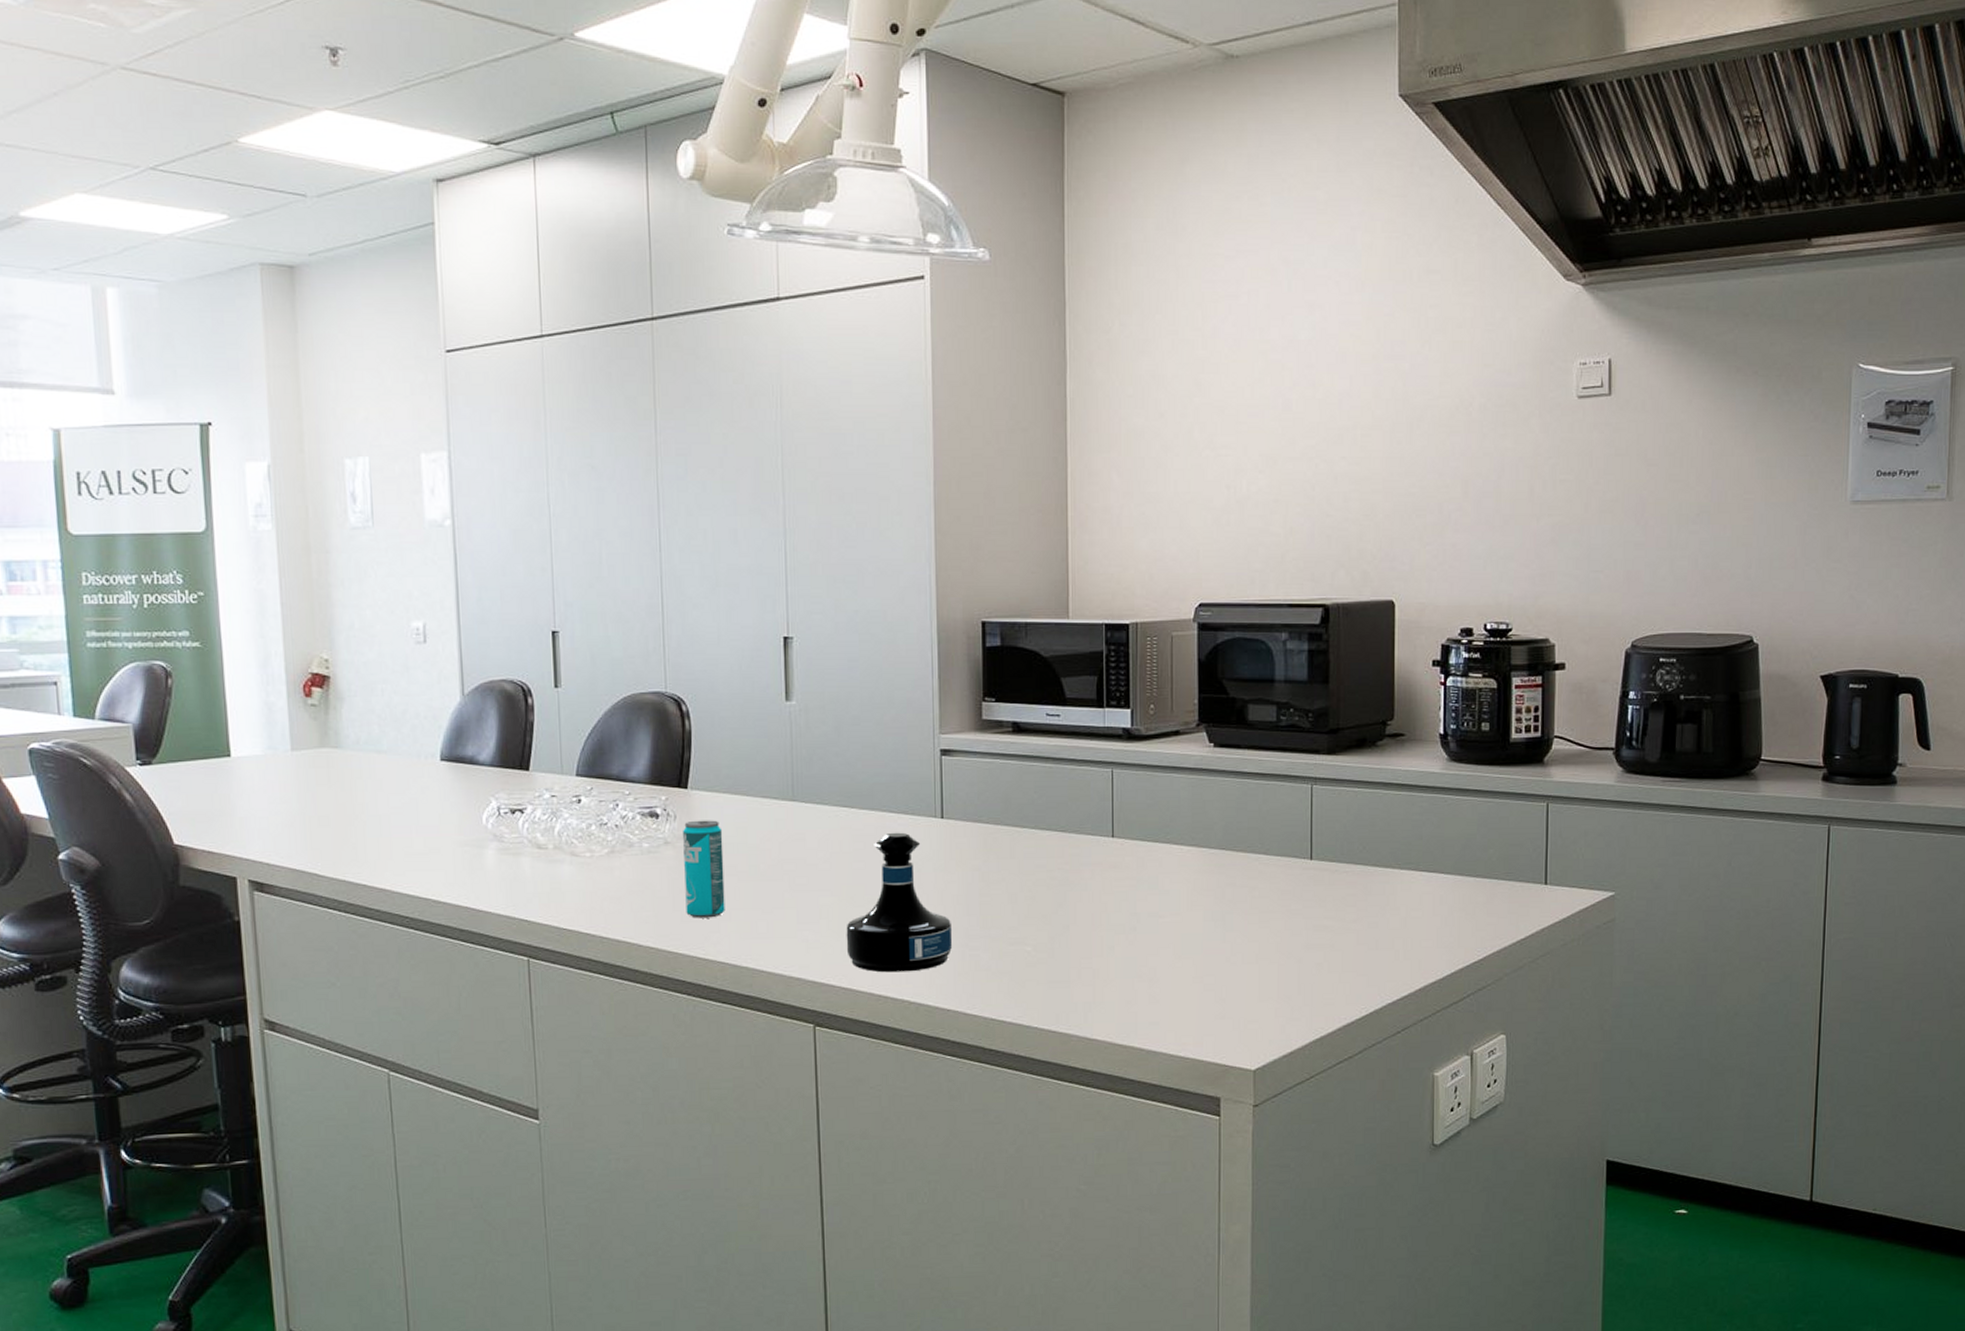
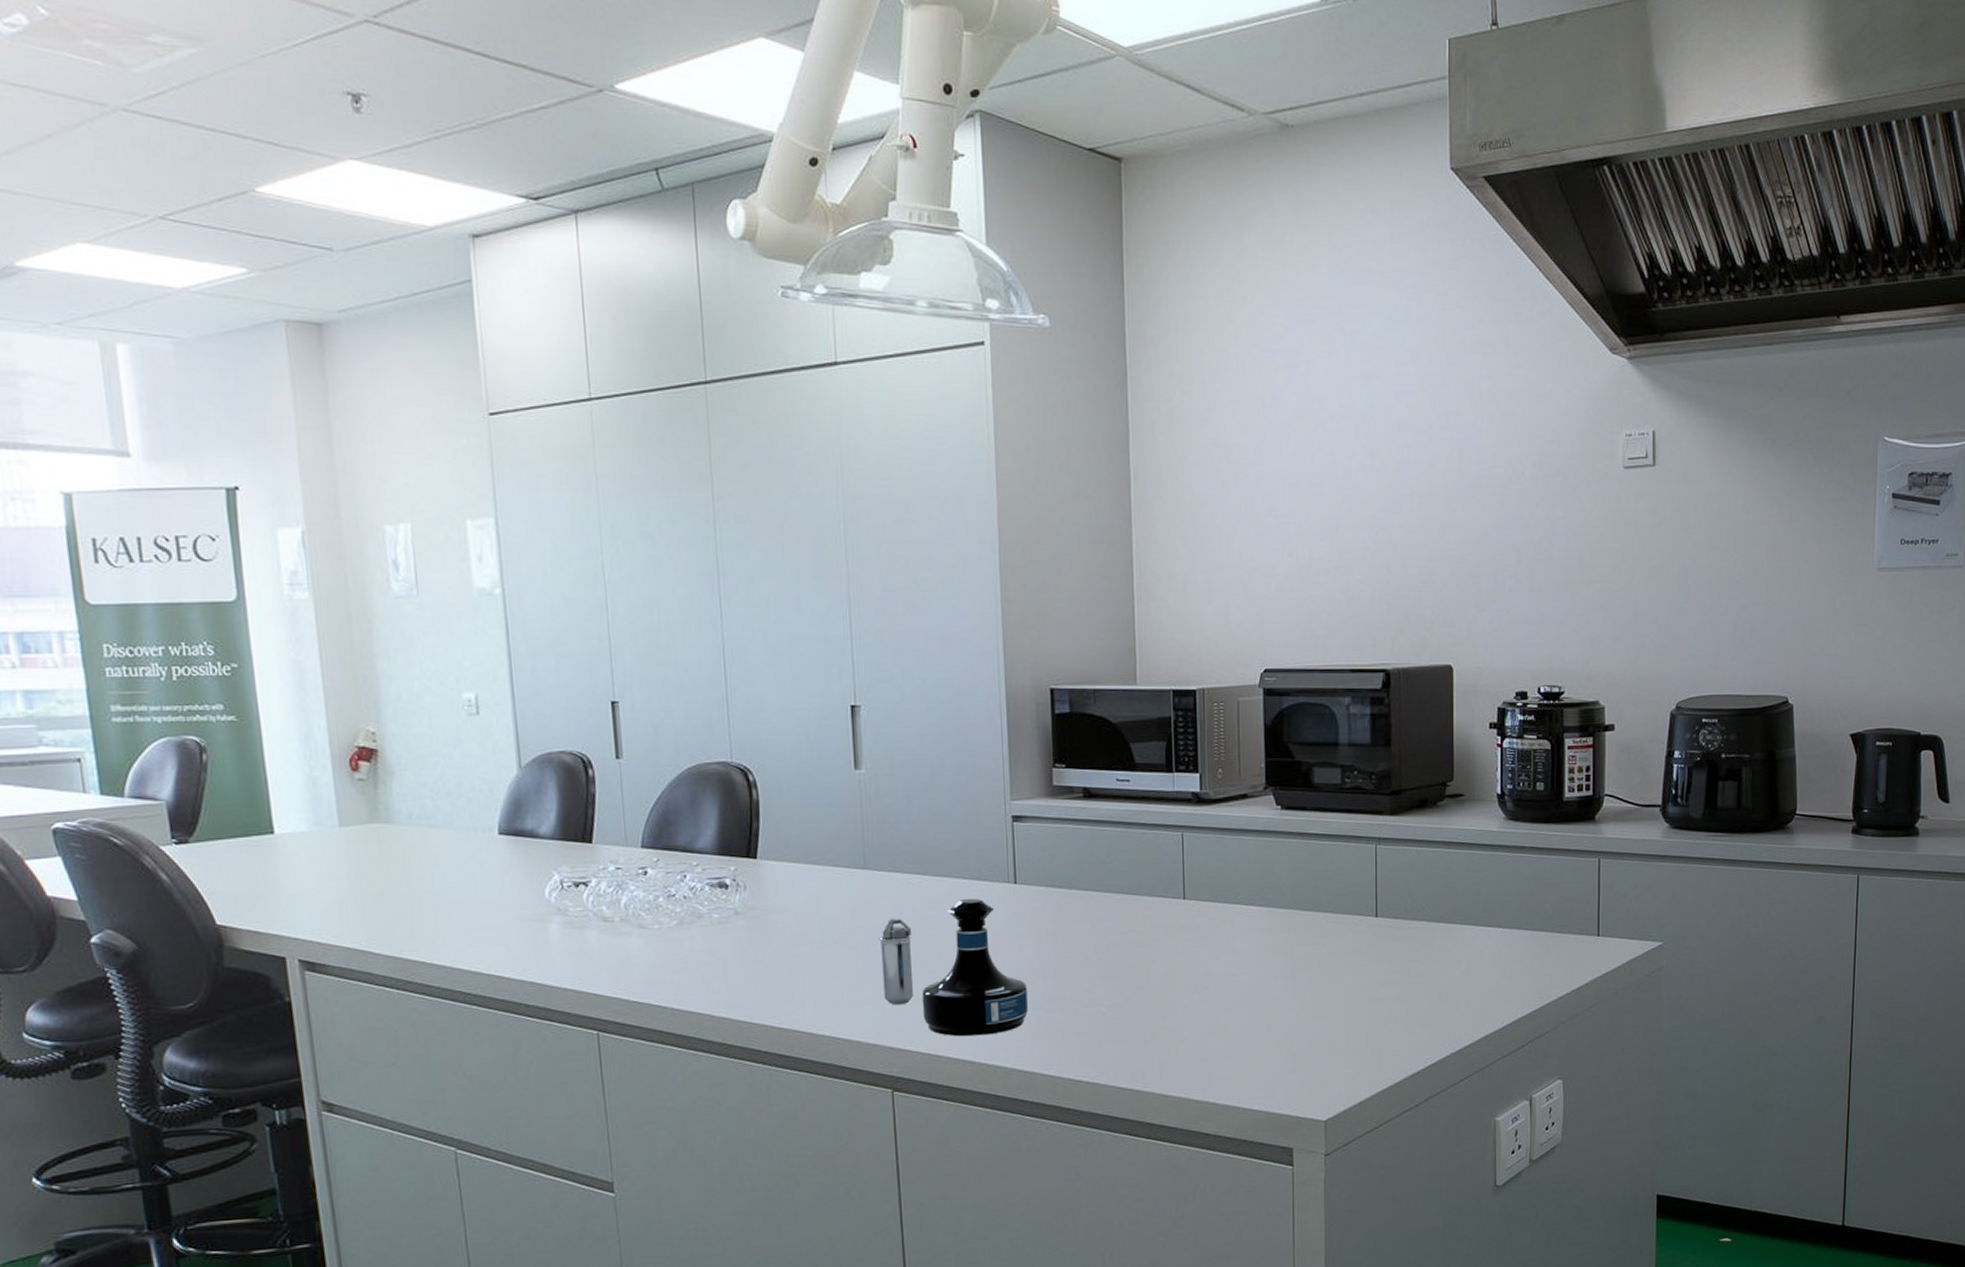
beverage can: present [682,820,725,918] -> none [752,889,799,988]
shaker: none [805,851,839,939] -> present [879,918,914,1006]

